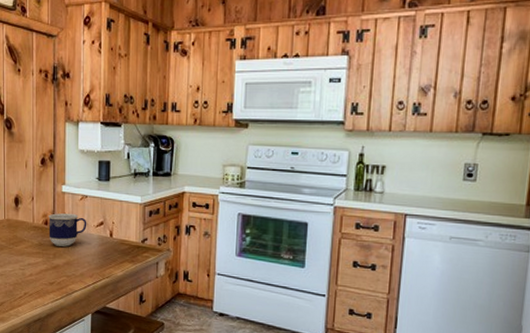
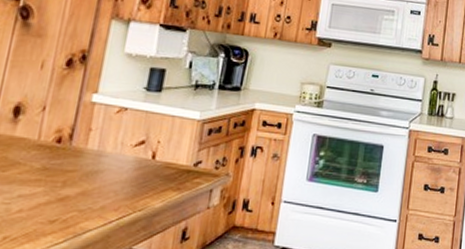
cup: present [49,213,87,247] -> none [60,128,122,172]

